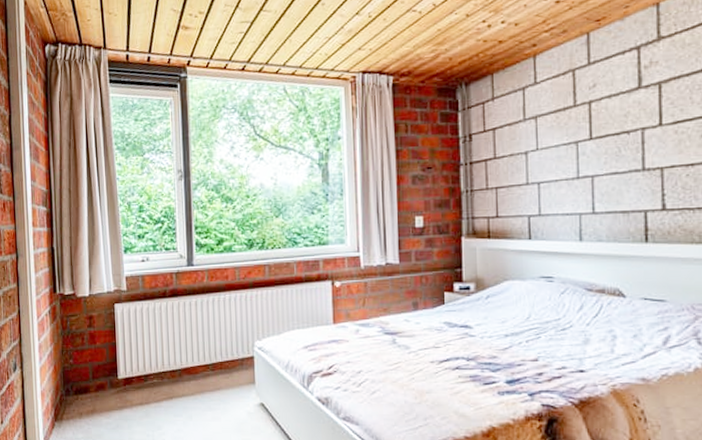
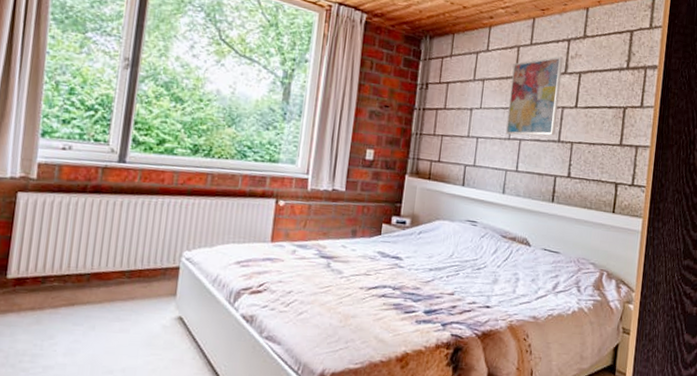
wall art: none [571,69,637,173] -> present [506,56,564,136]

